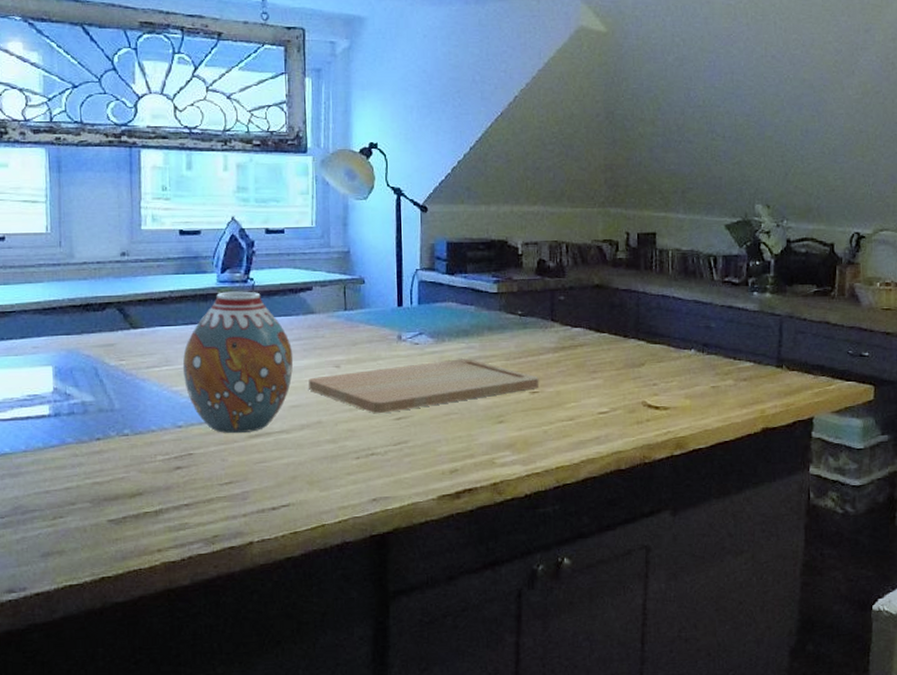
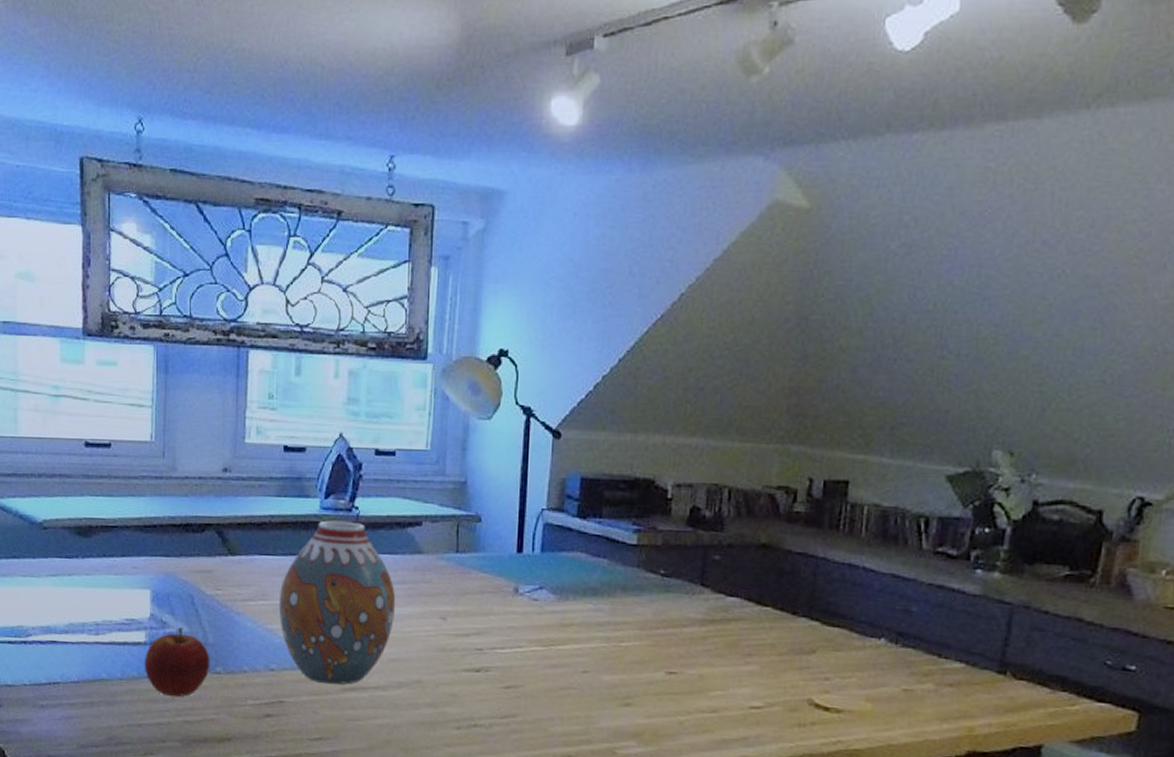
apple: none [49,398,118,462] -> present [144,628,210,698]
cutting board: present [309,358,539,414] -> none [410,622,679,680]

